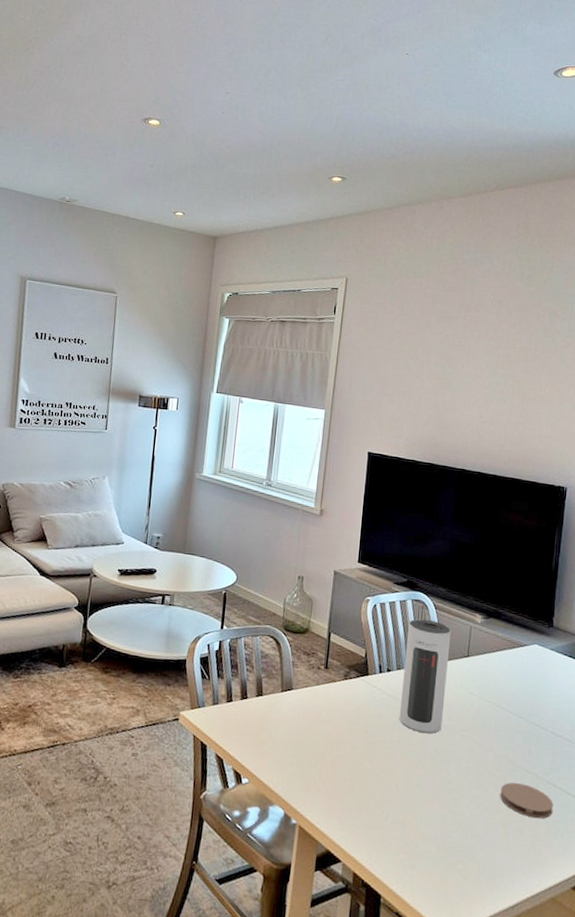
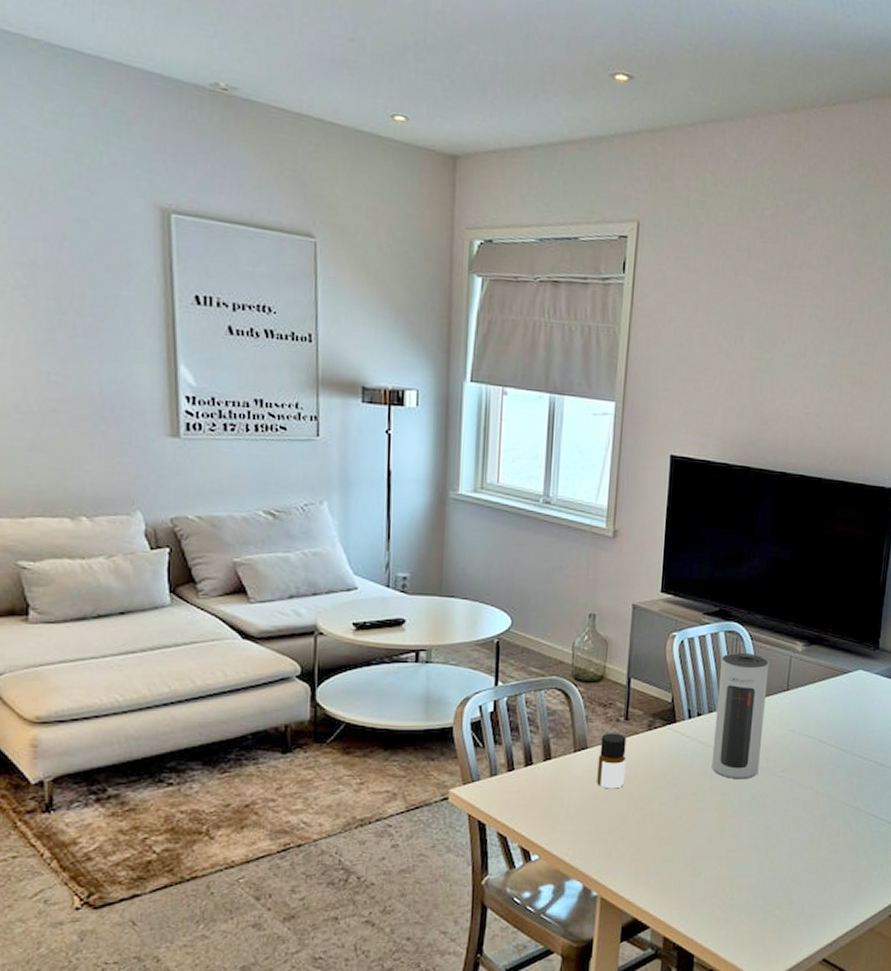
bottle: none [299,678,326,729] -> present [597,733,627,789]
coaster: present [500,782,553,818] -> none [820,819,874,852]

